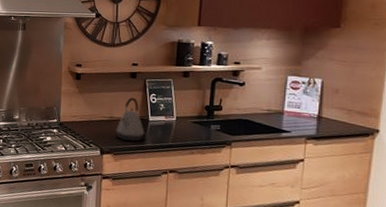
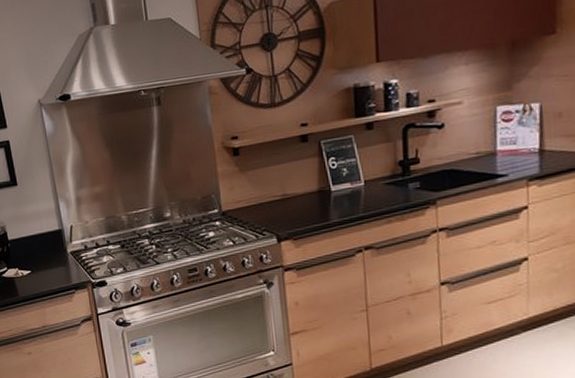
kettle: present [116,97,145,142] -> none [292,166,328,221]

